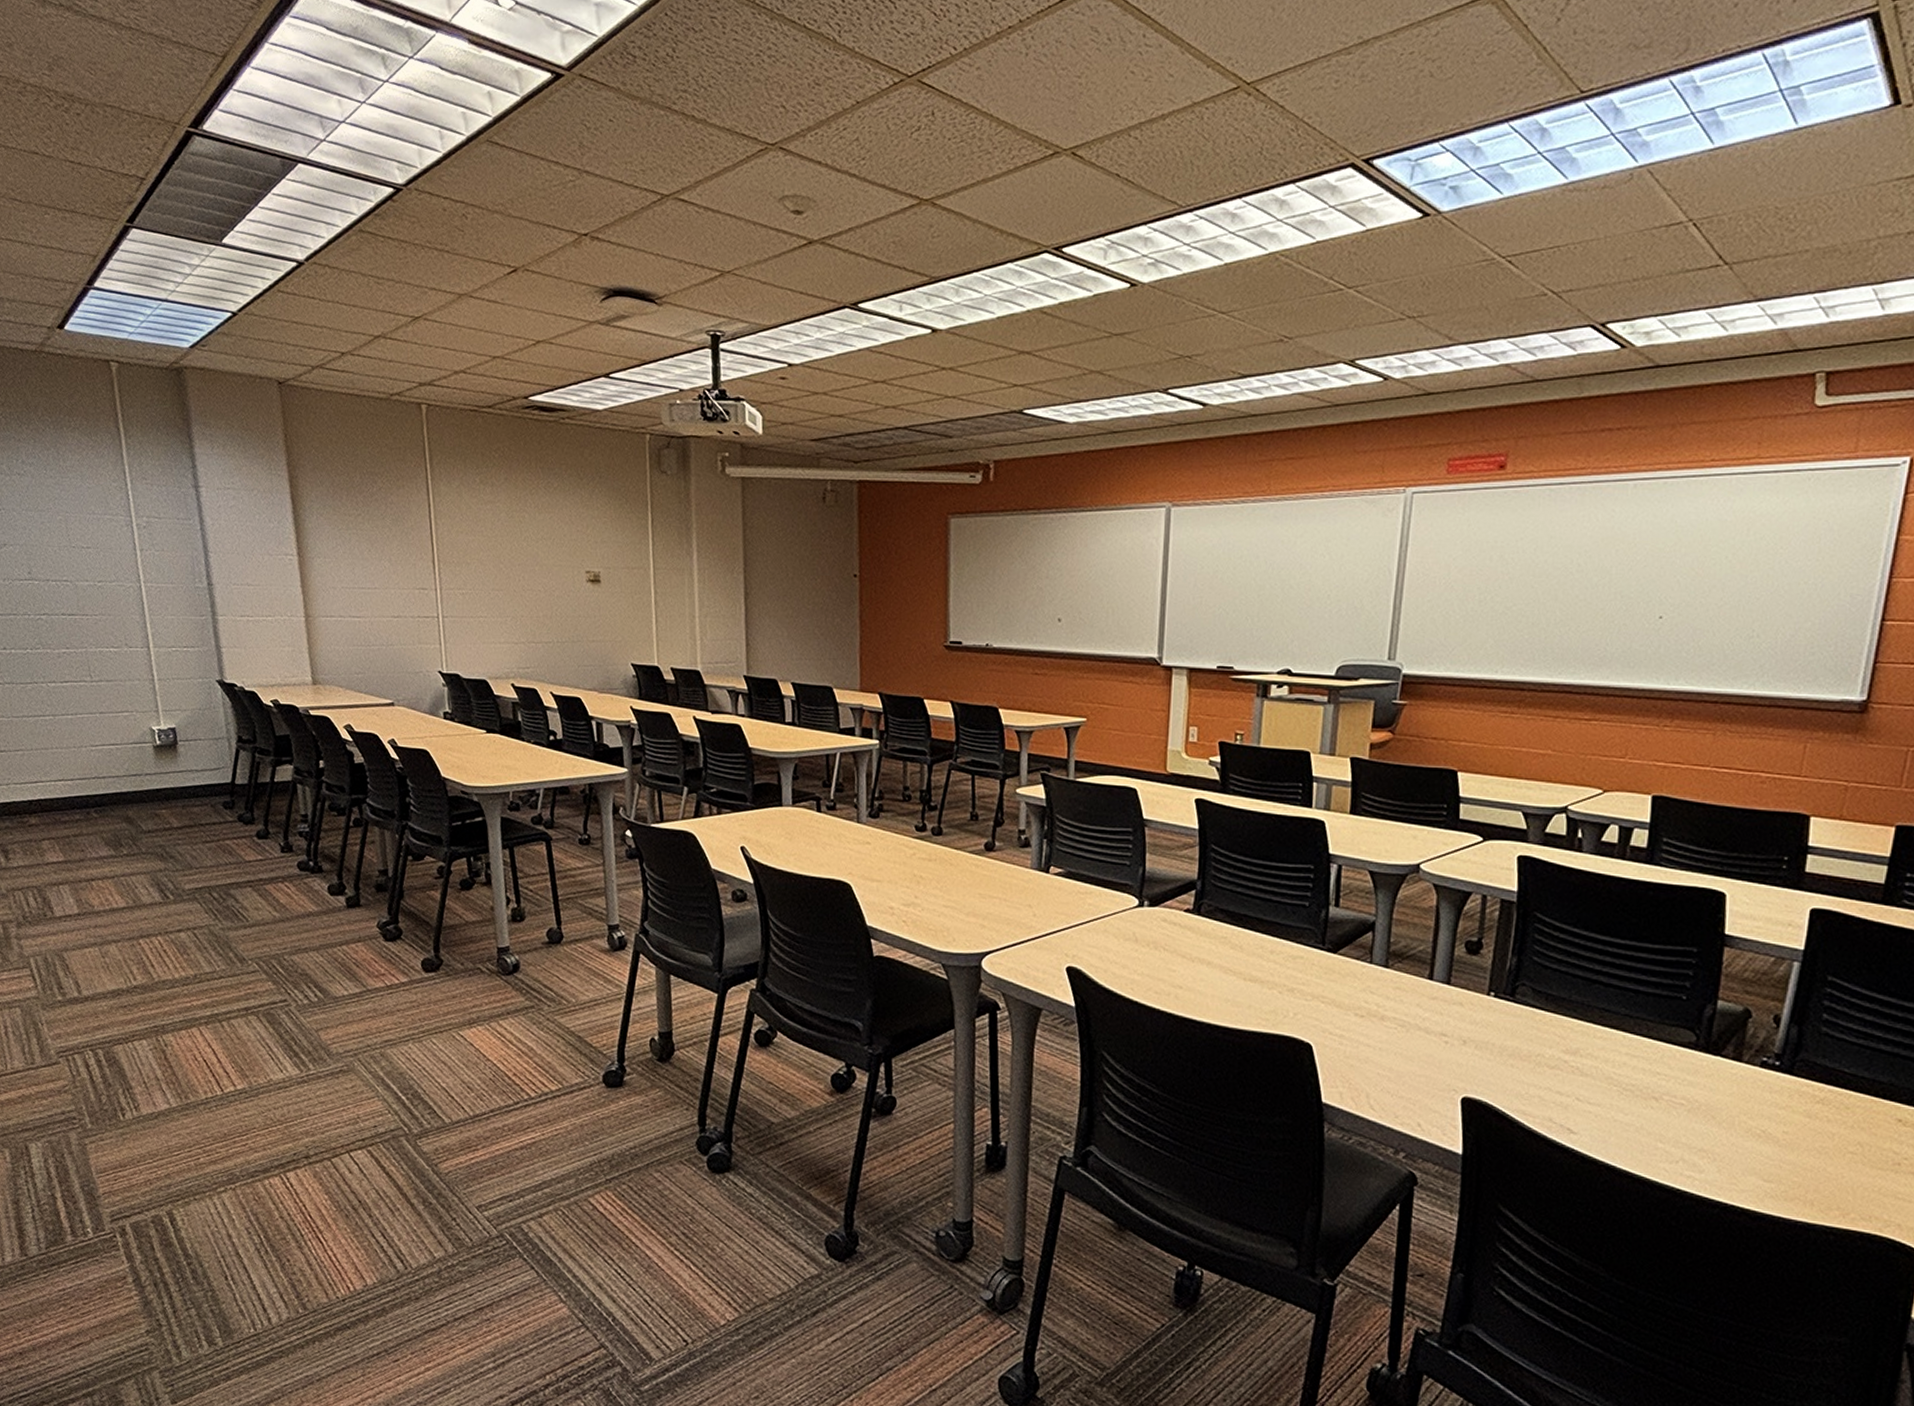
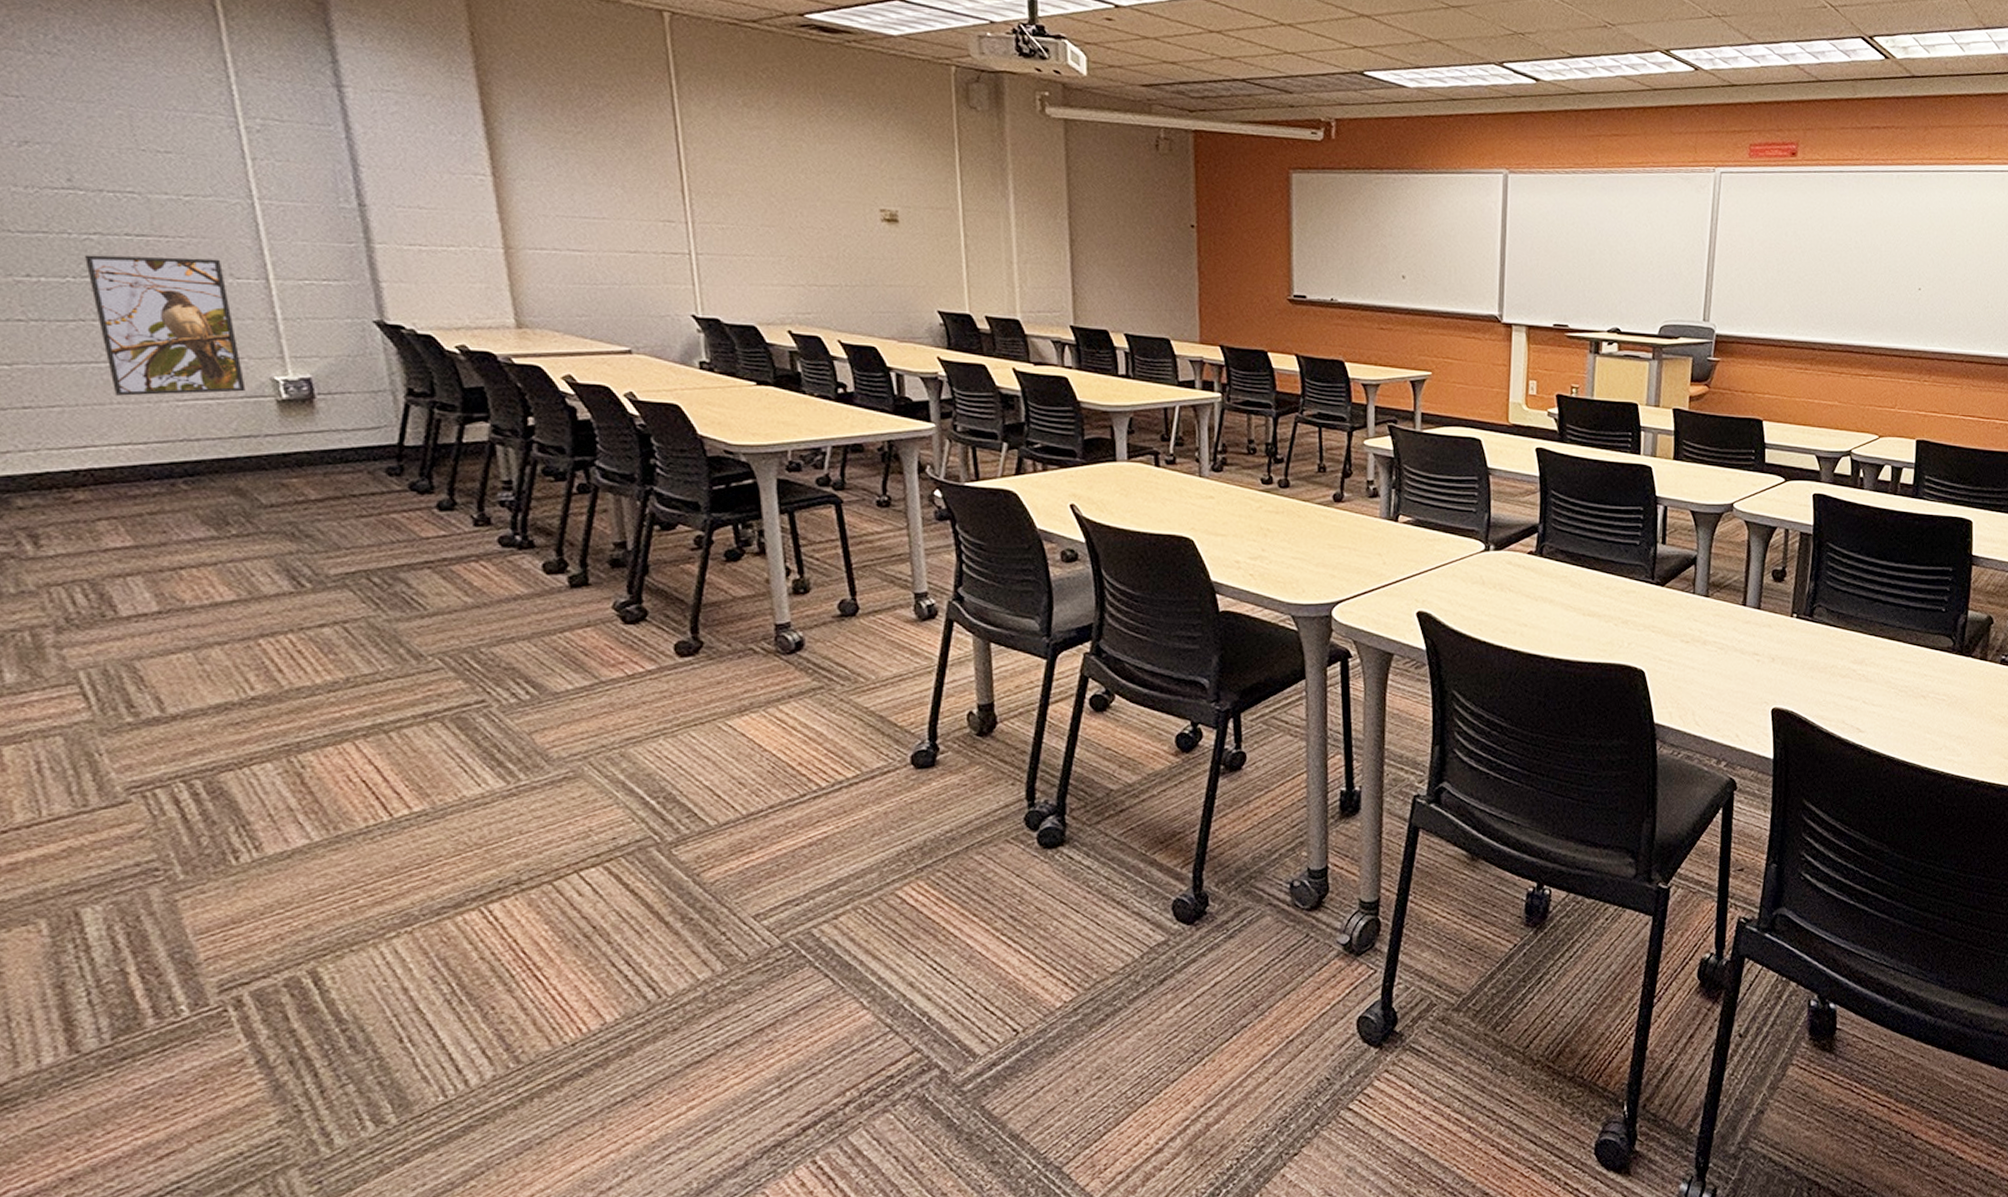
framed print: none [38,631,134,742] -> present [85,255,246,396]

